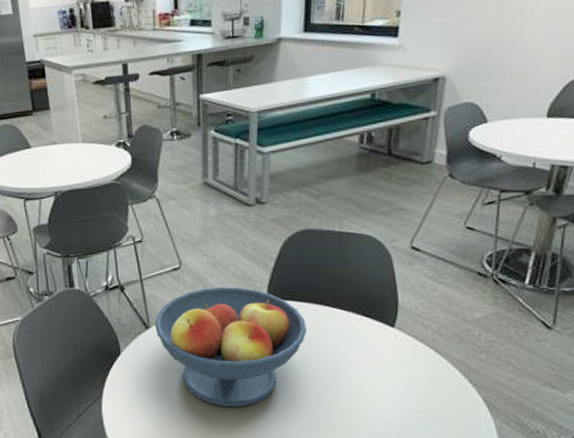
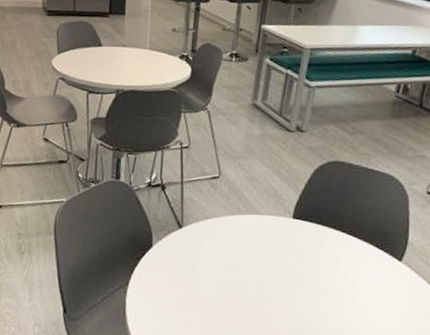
fruit bowl: present [155,286,307,407] -> none [187,199,324,313]

